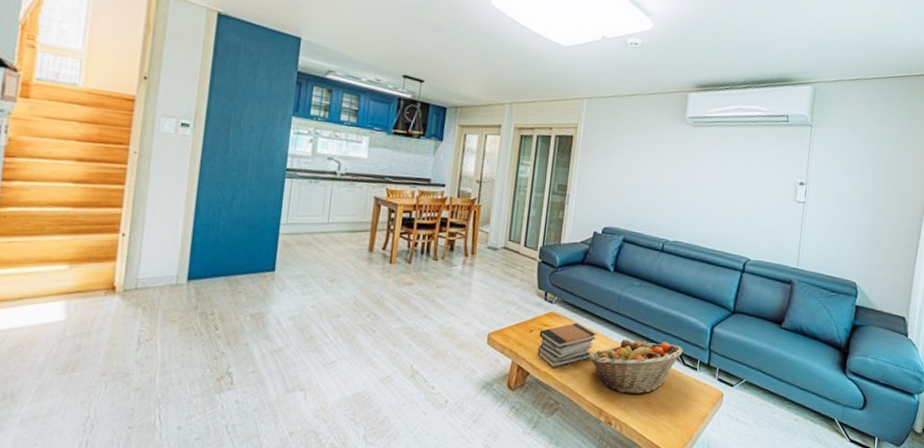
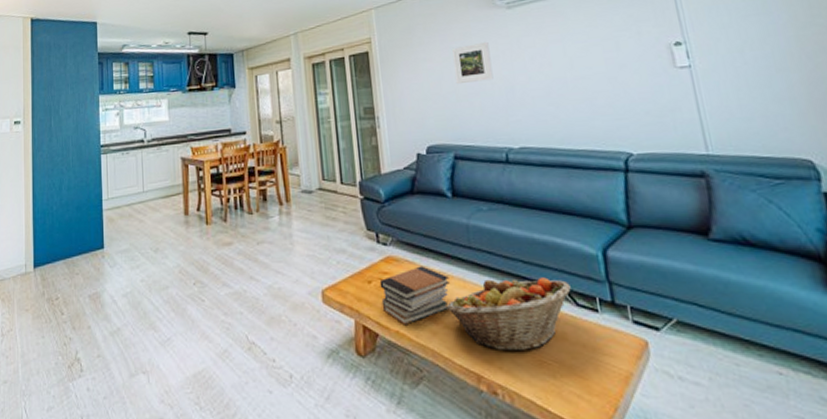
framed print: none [638,149,672,183] -> present [452,41,494,84]

